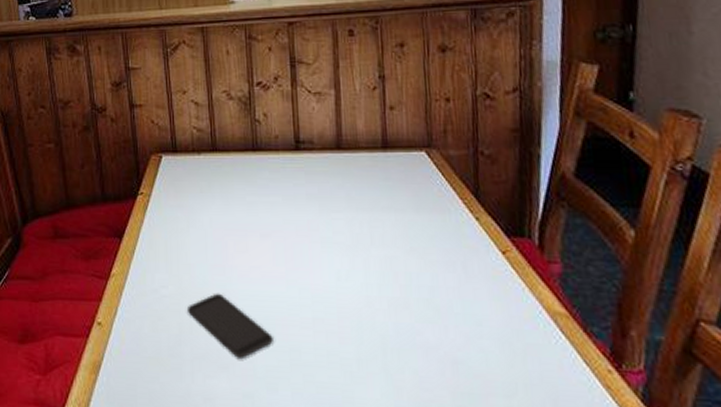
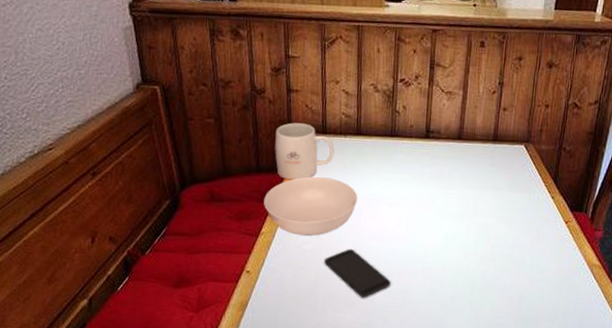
bowl: none [112,204,221,277] -> present [264,176,358,236]
mug: none [120,142,188,210] -> present [275,122,335,180]

